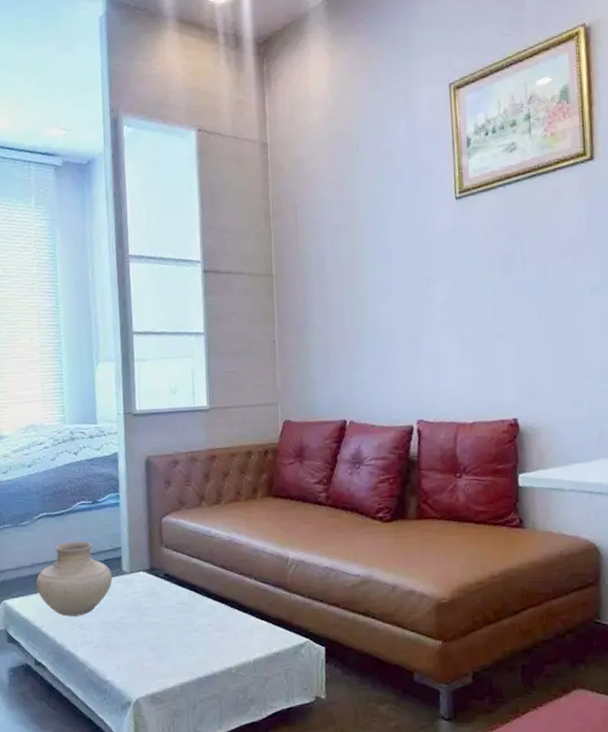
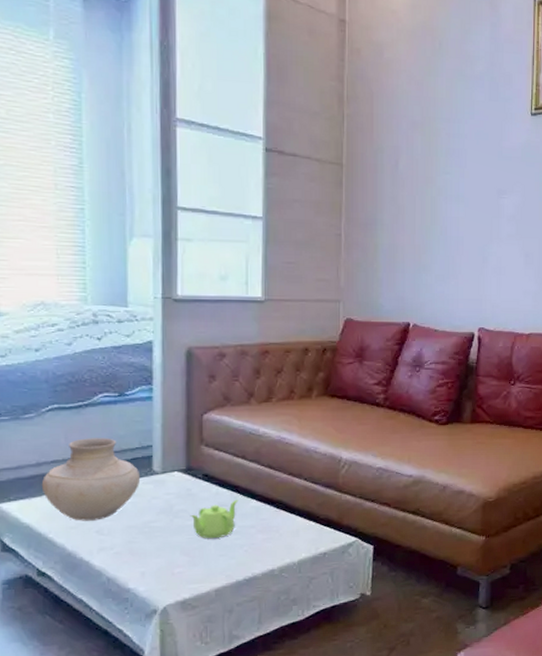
teapot: none [154,598,196,636] -> present [189,499,238,539]

